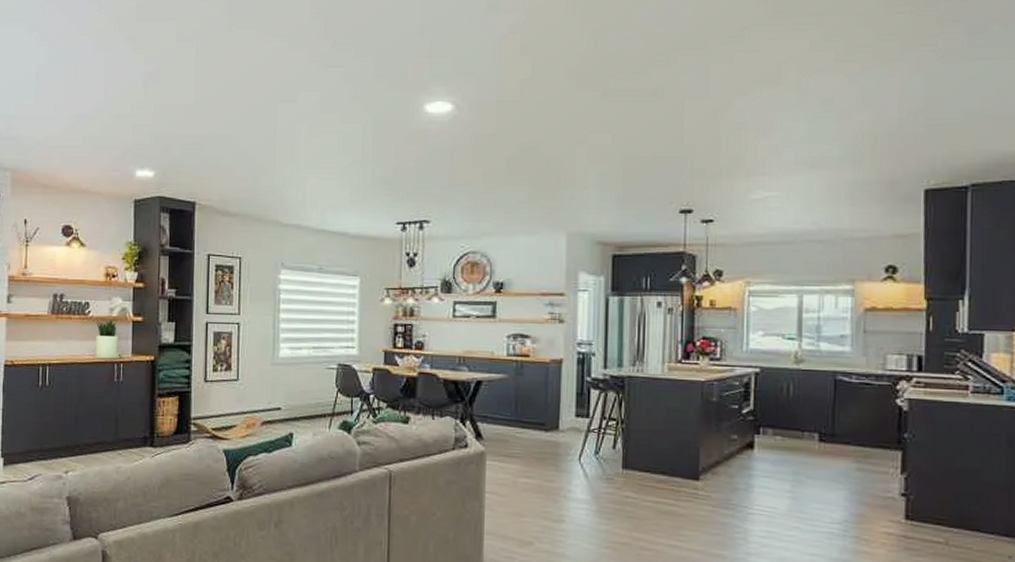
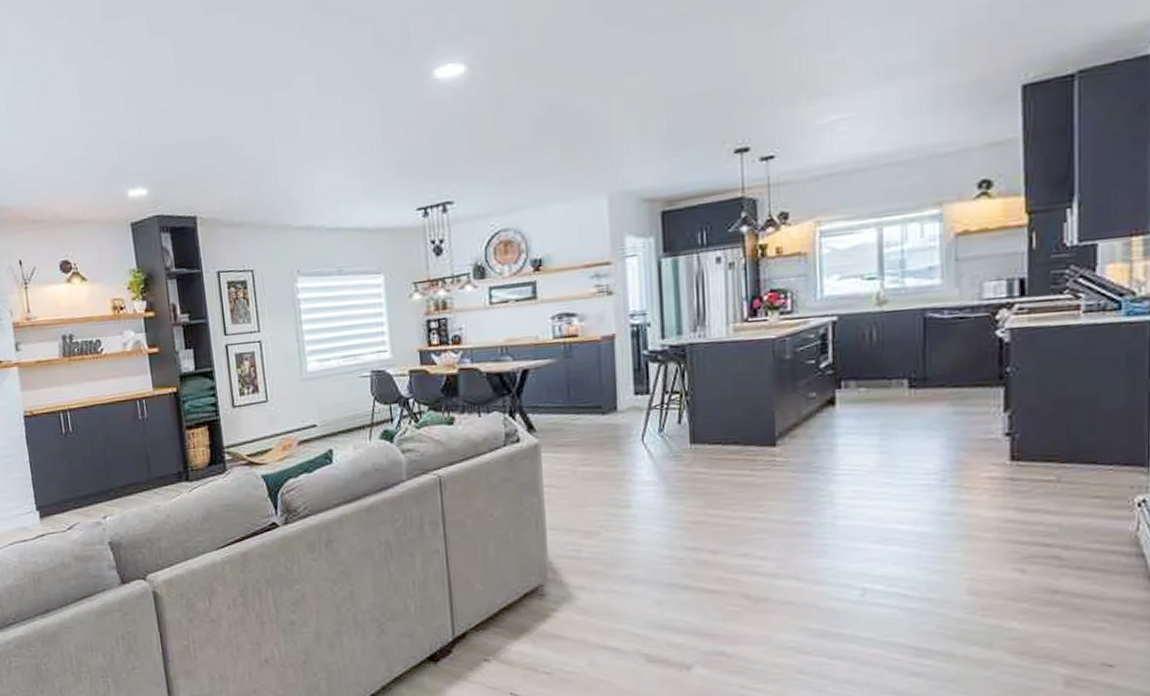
planter: present [93,319,120,360] -> none [110,354,141,398]

